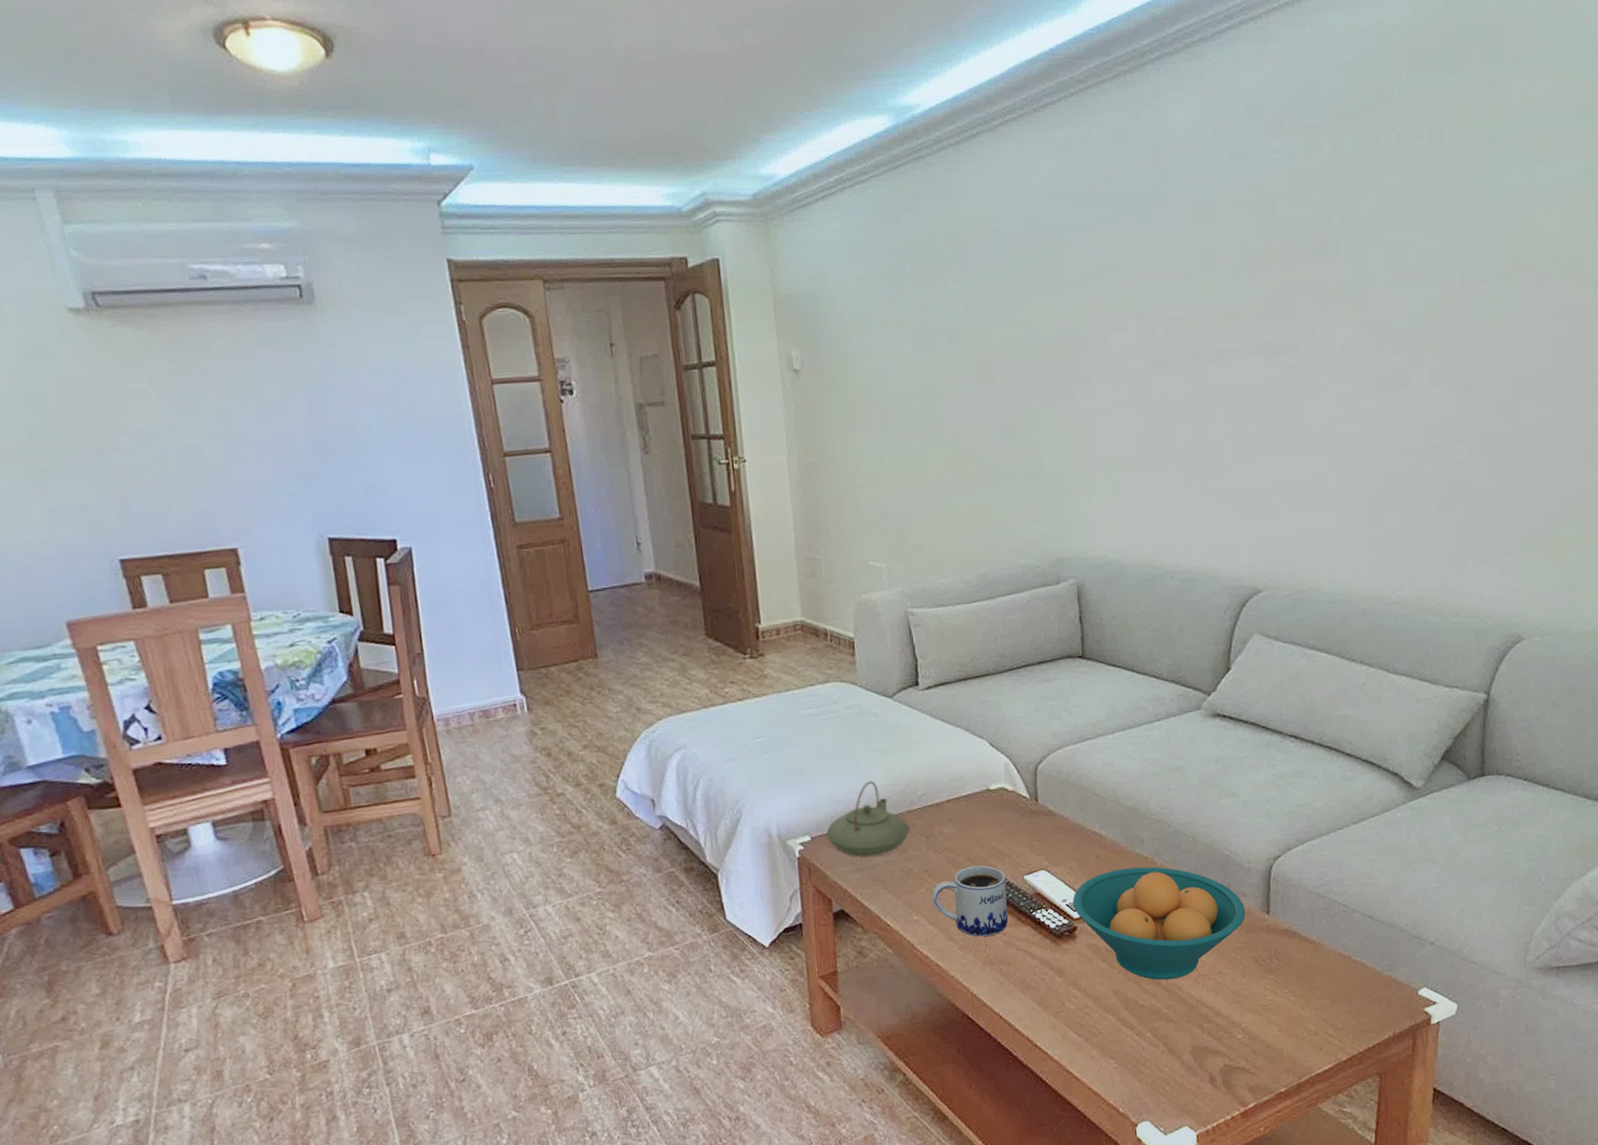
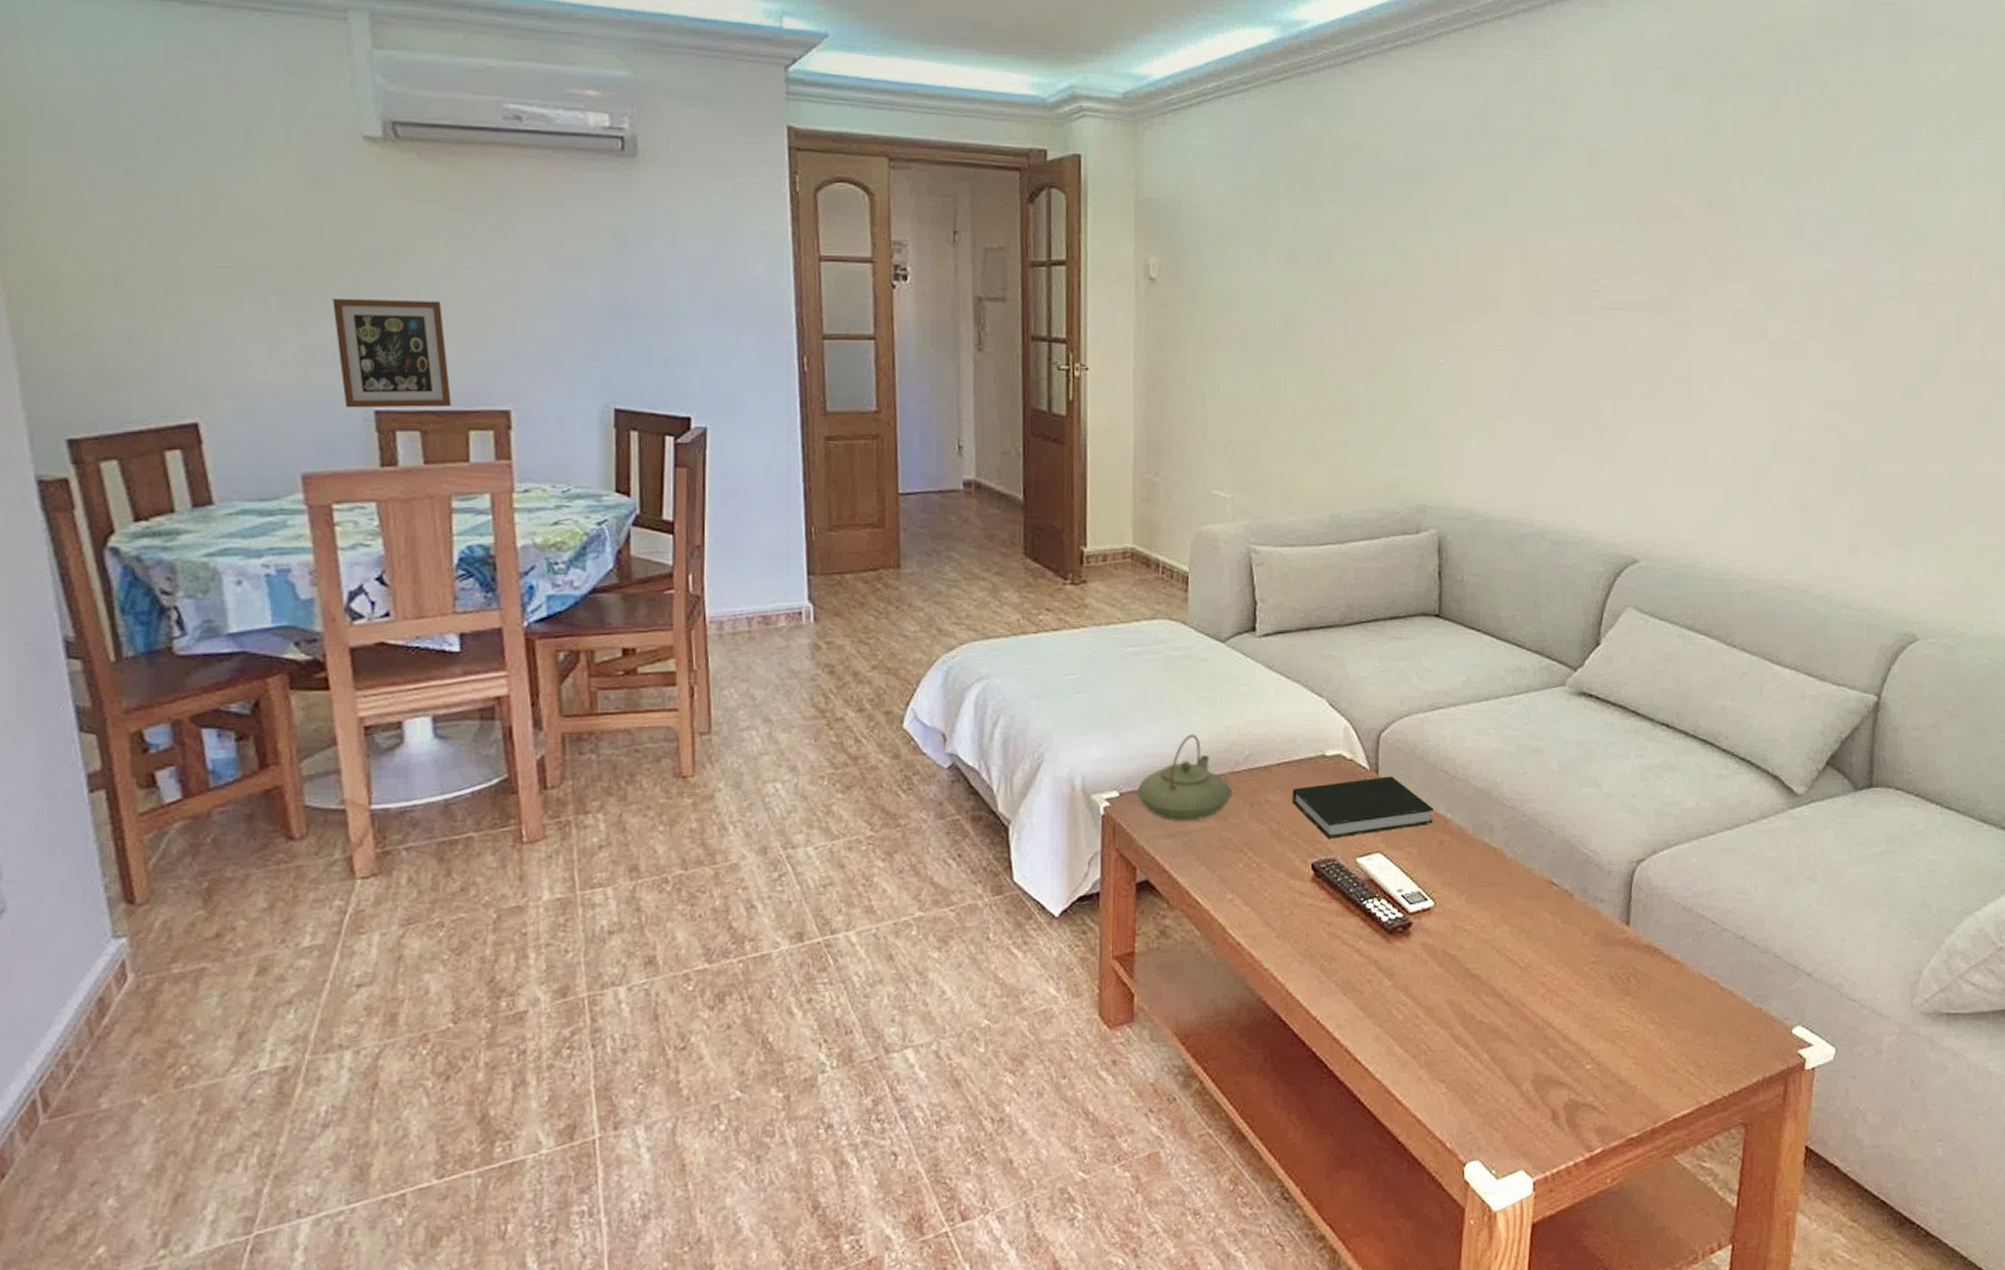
picture frame: none [66,455,185,560] -> present [333,299,451,408]
mug: present [932,865,1008,937] -> none [1250,841,1336,925]
book: none [962,802,1090,862] -> present [1292,776,1434,839]
fruit bowl: present [1073,866,1246,980] -> none [1410,858,1603,993]

